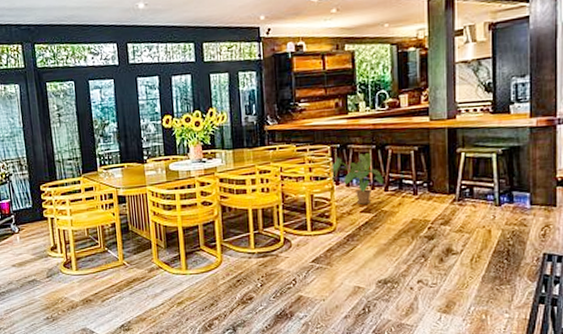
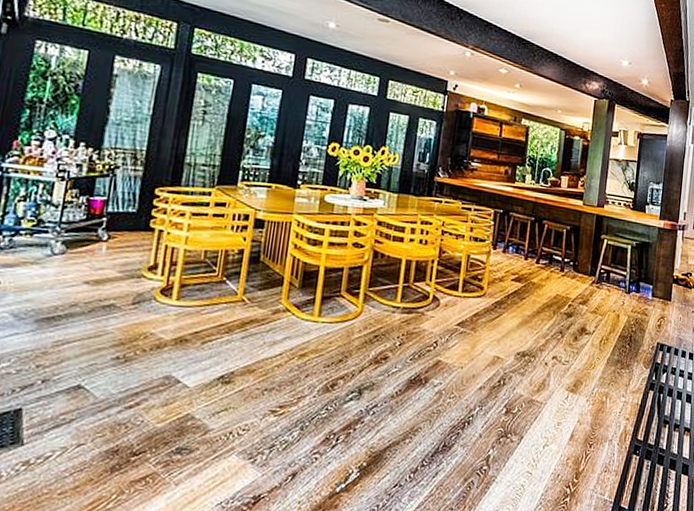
house plant: present [330,153,384,205] -> none [490,222,537,273]

